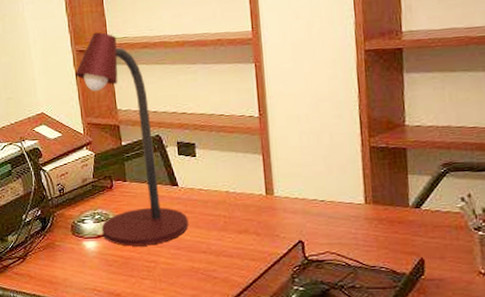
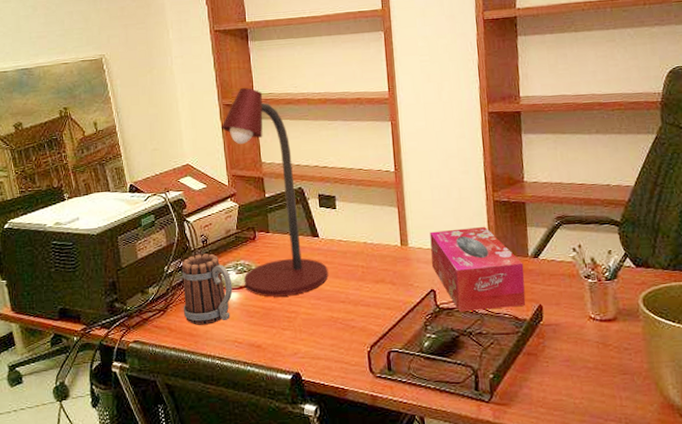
mug: none [39,202,91,273] -> present [181,253,233,325]
tissue box: none [297,174,406,265] -> present [430,226,526,313]

